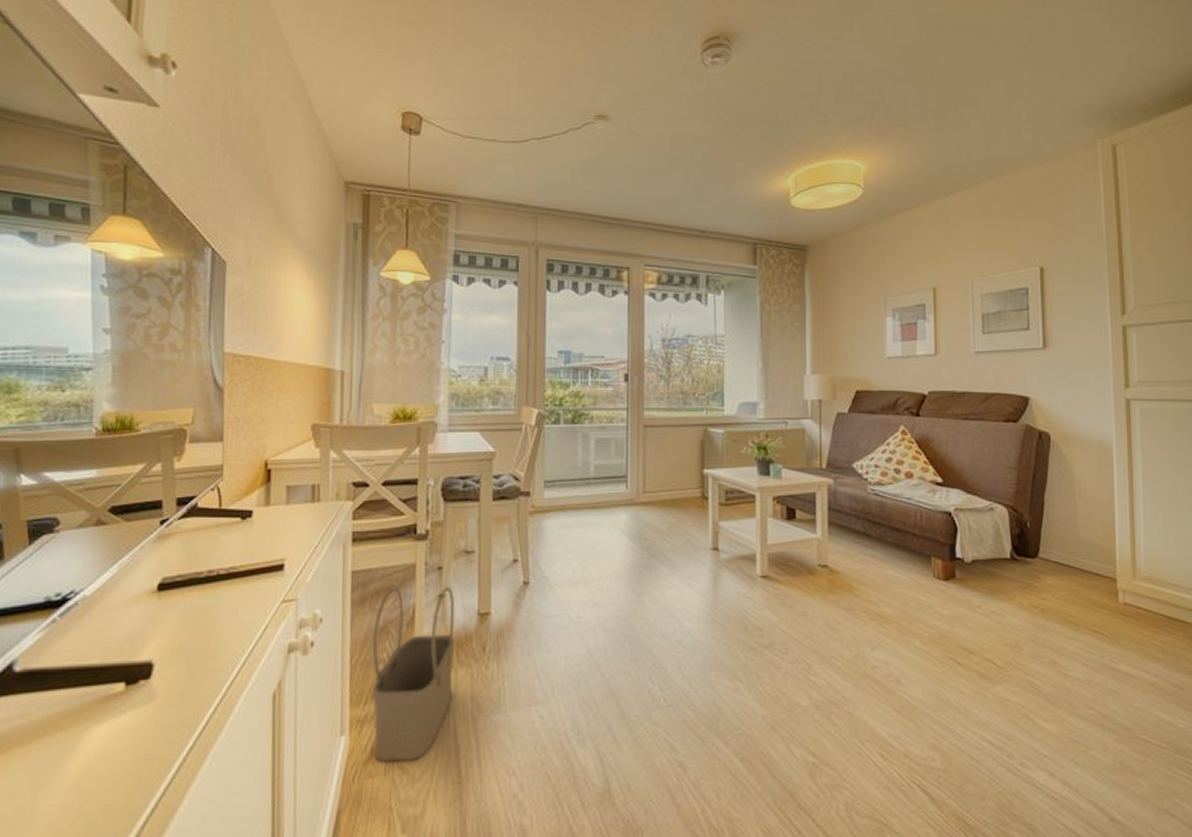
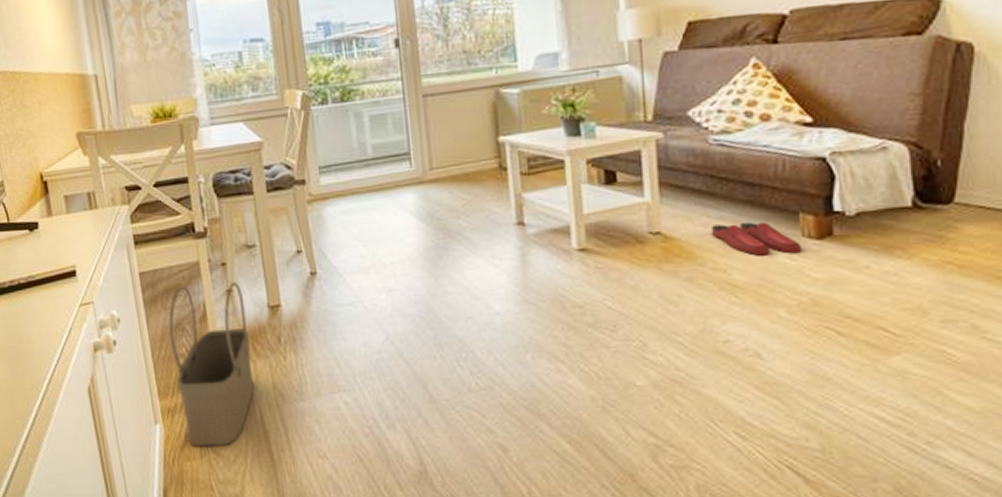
slippers: none [867,561,932,592] -> present [712,221,801,256]

